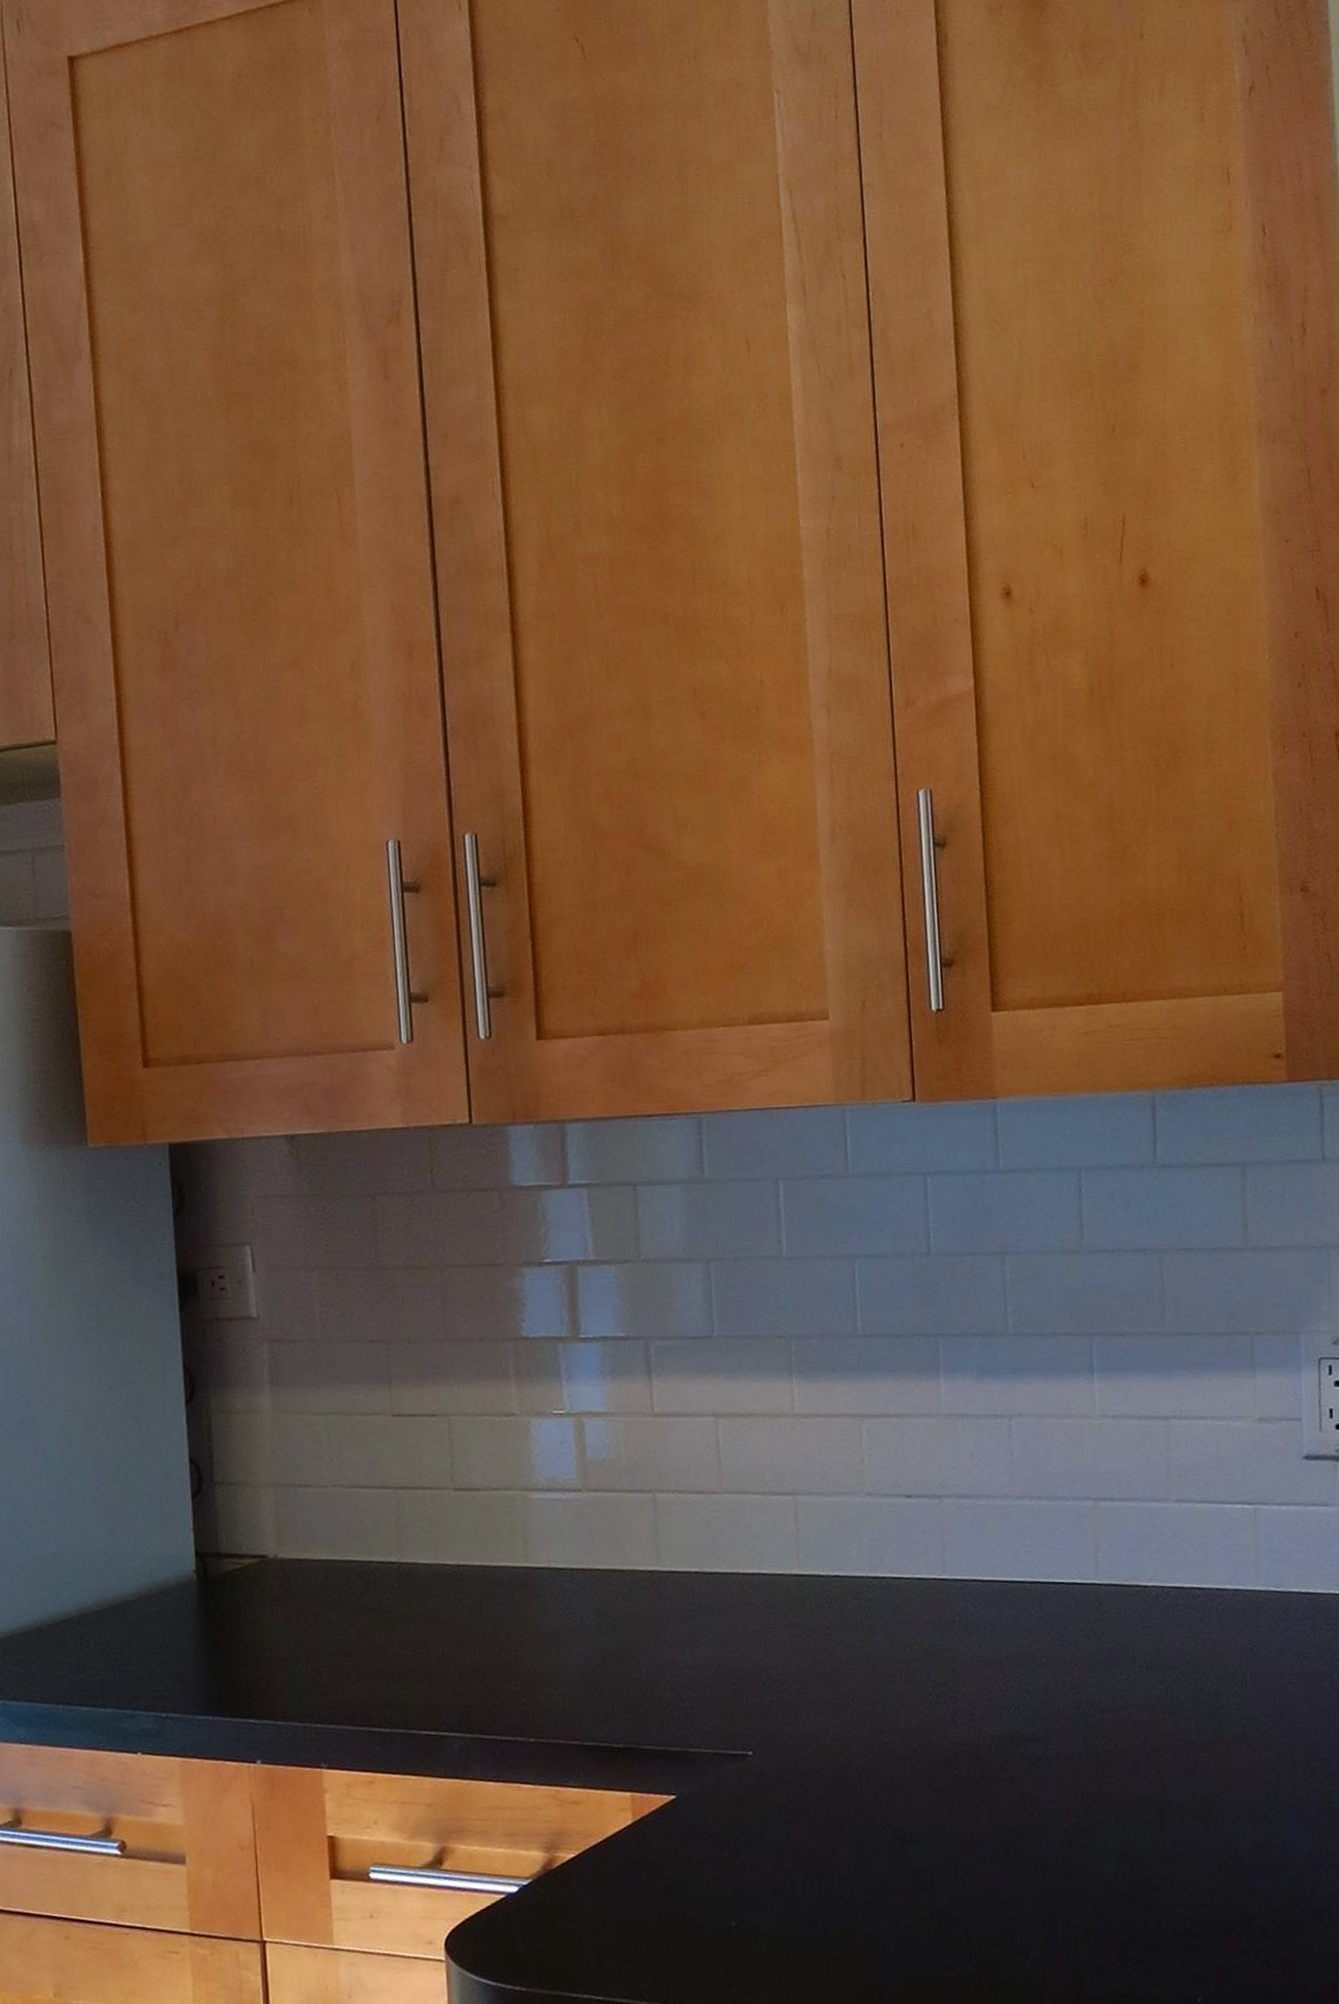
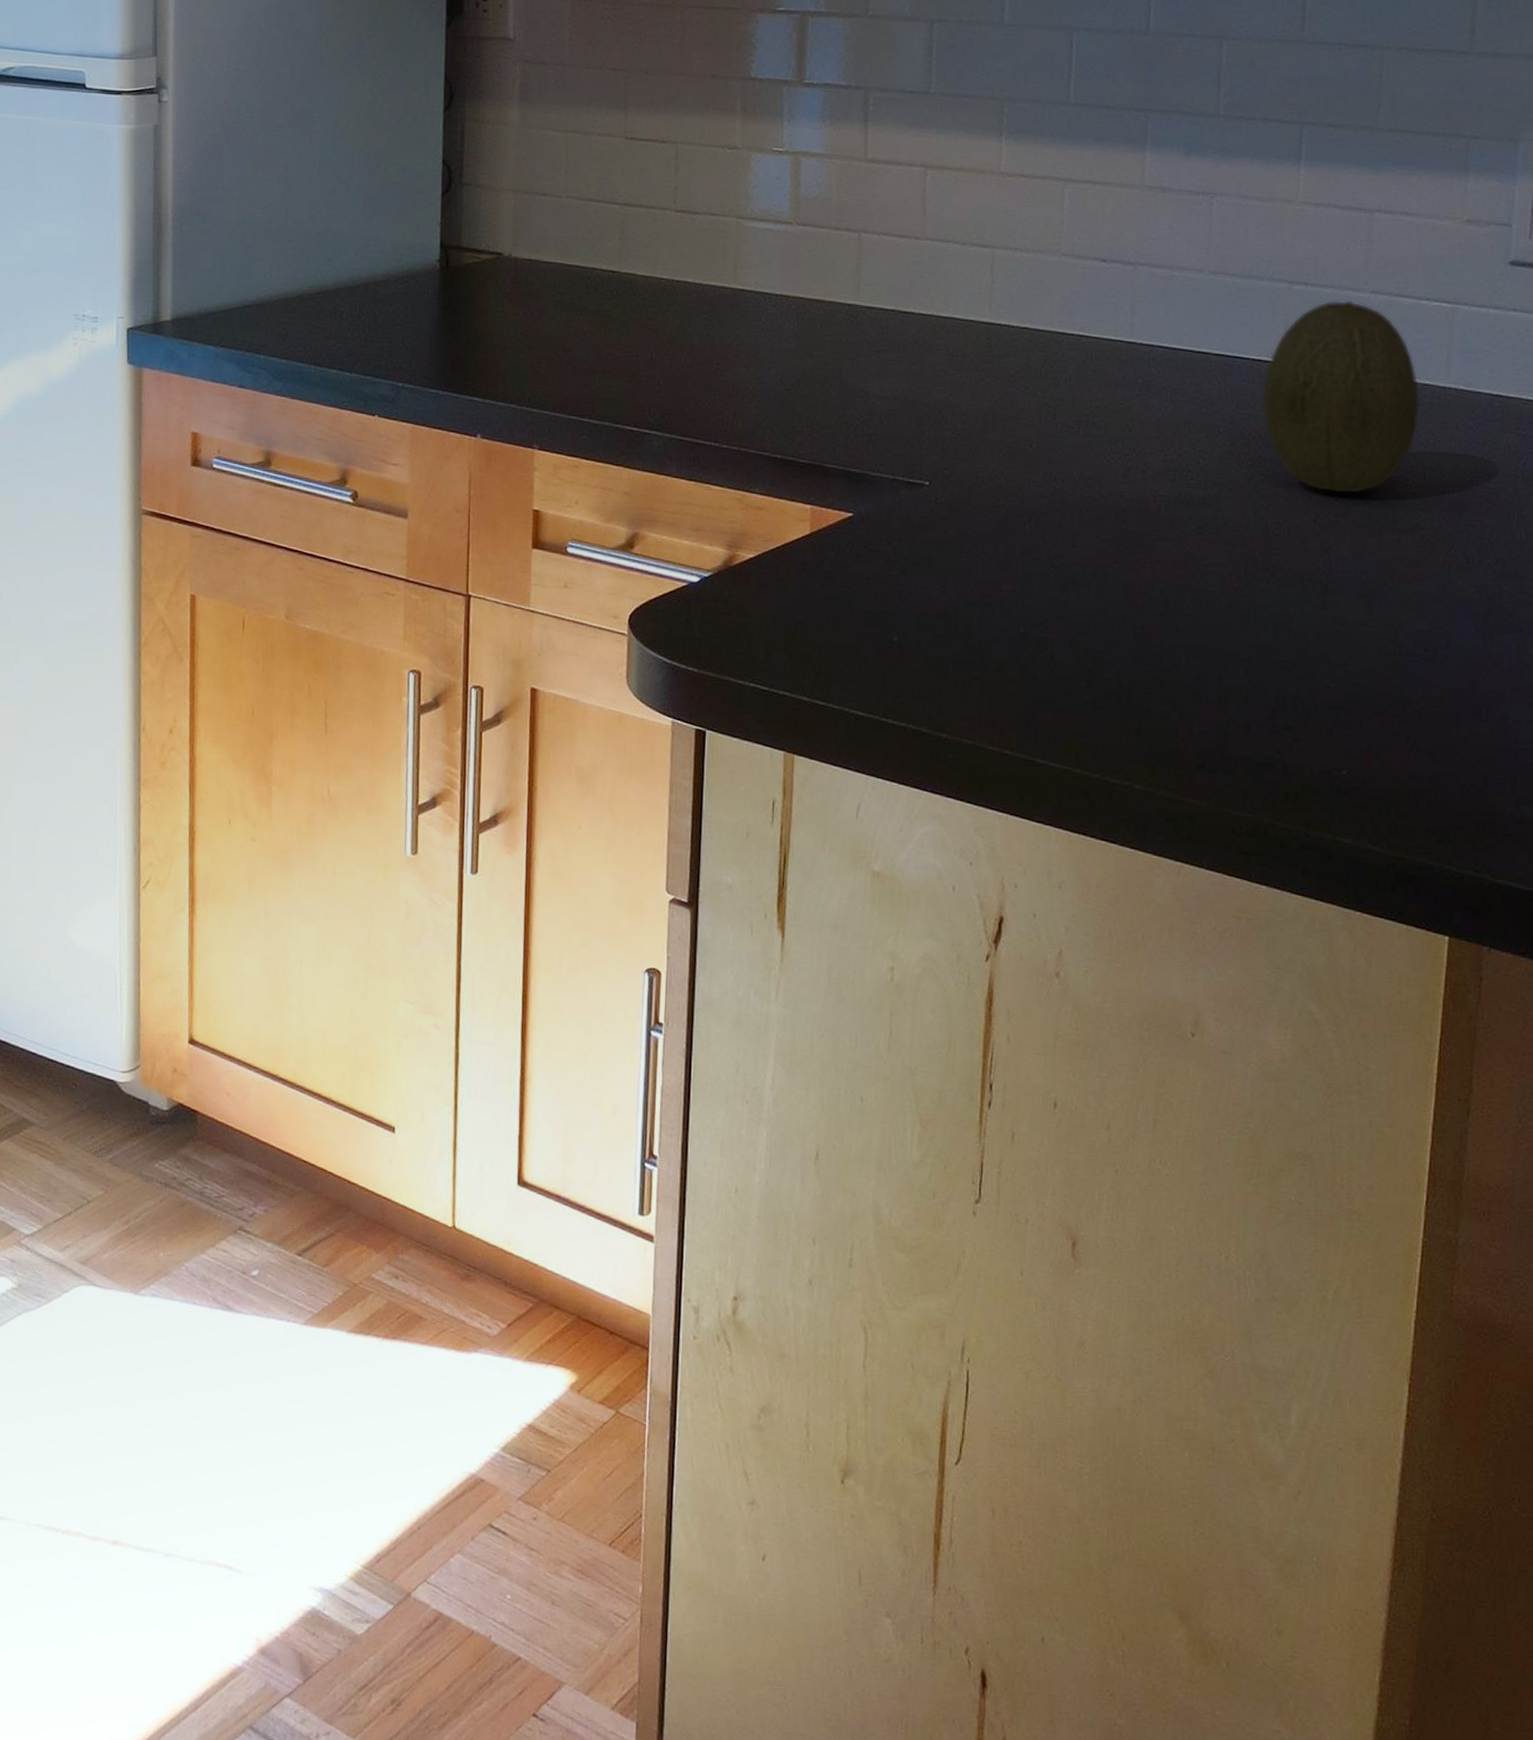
fruit: none [1079,1511,1235,1712] -> present [1261,300,1421,494]

